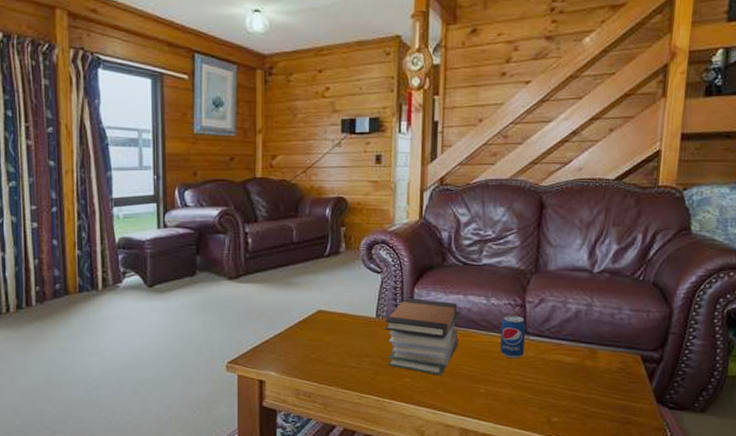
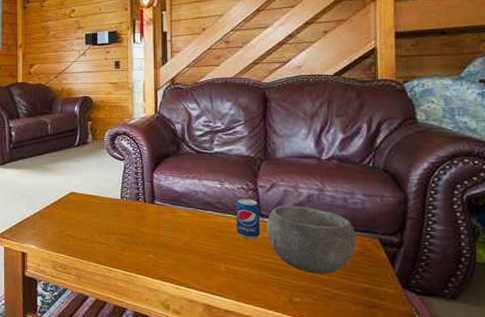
book stack: present [385,298,461,376] -> none [129,182,197,253]
bowl: none [531,322,619,393] -> present [267,205,356,274]

